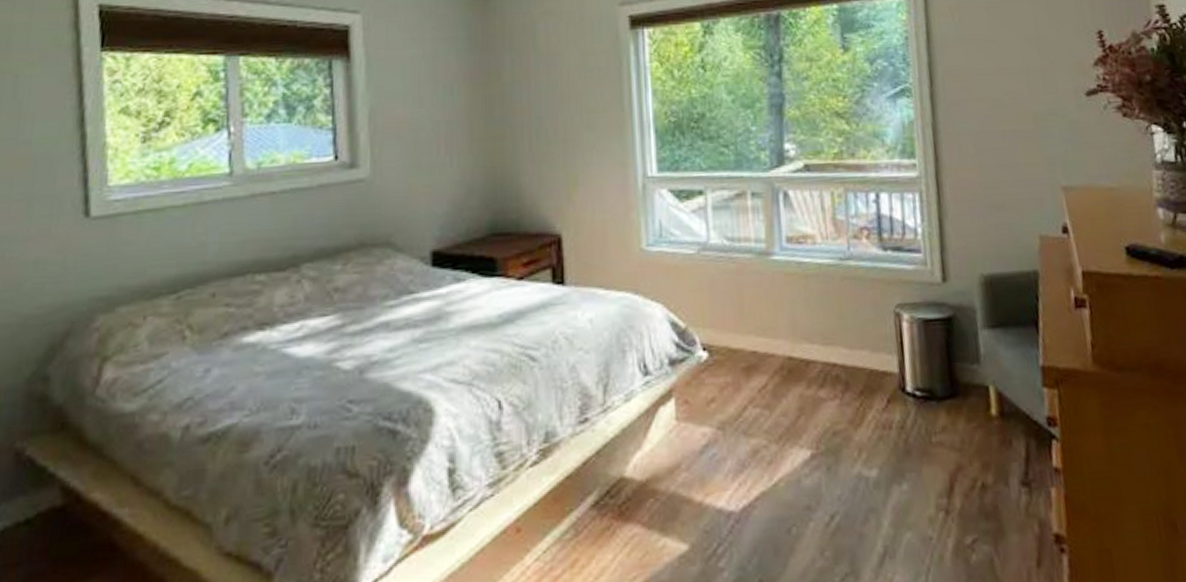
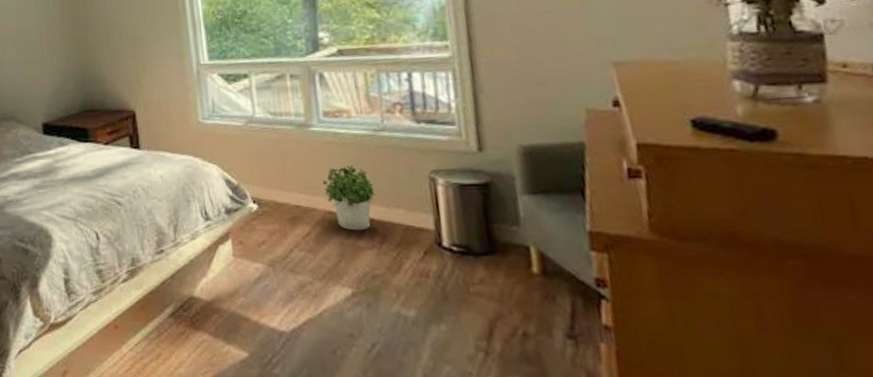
potted plant: none [783,300,840,379] -> present [322,165,376,231]

